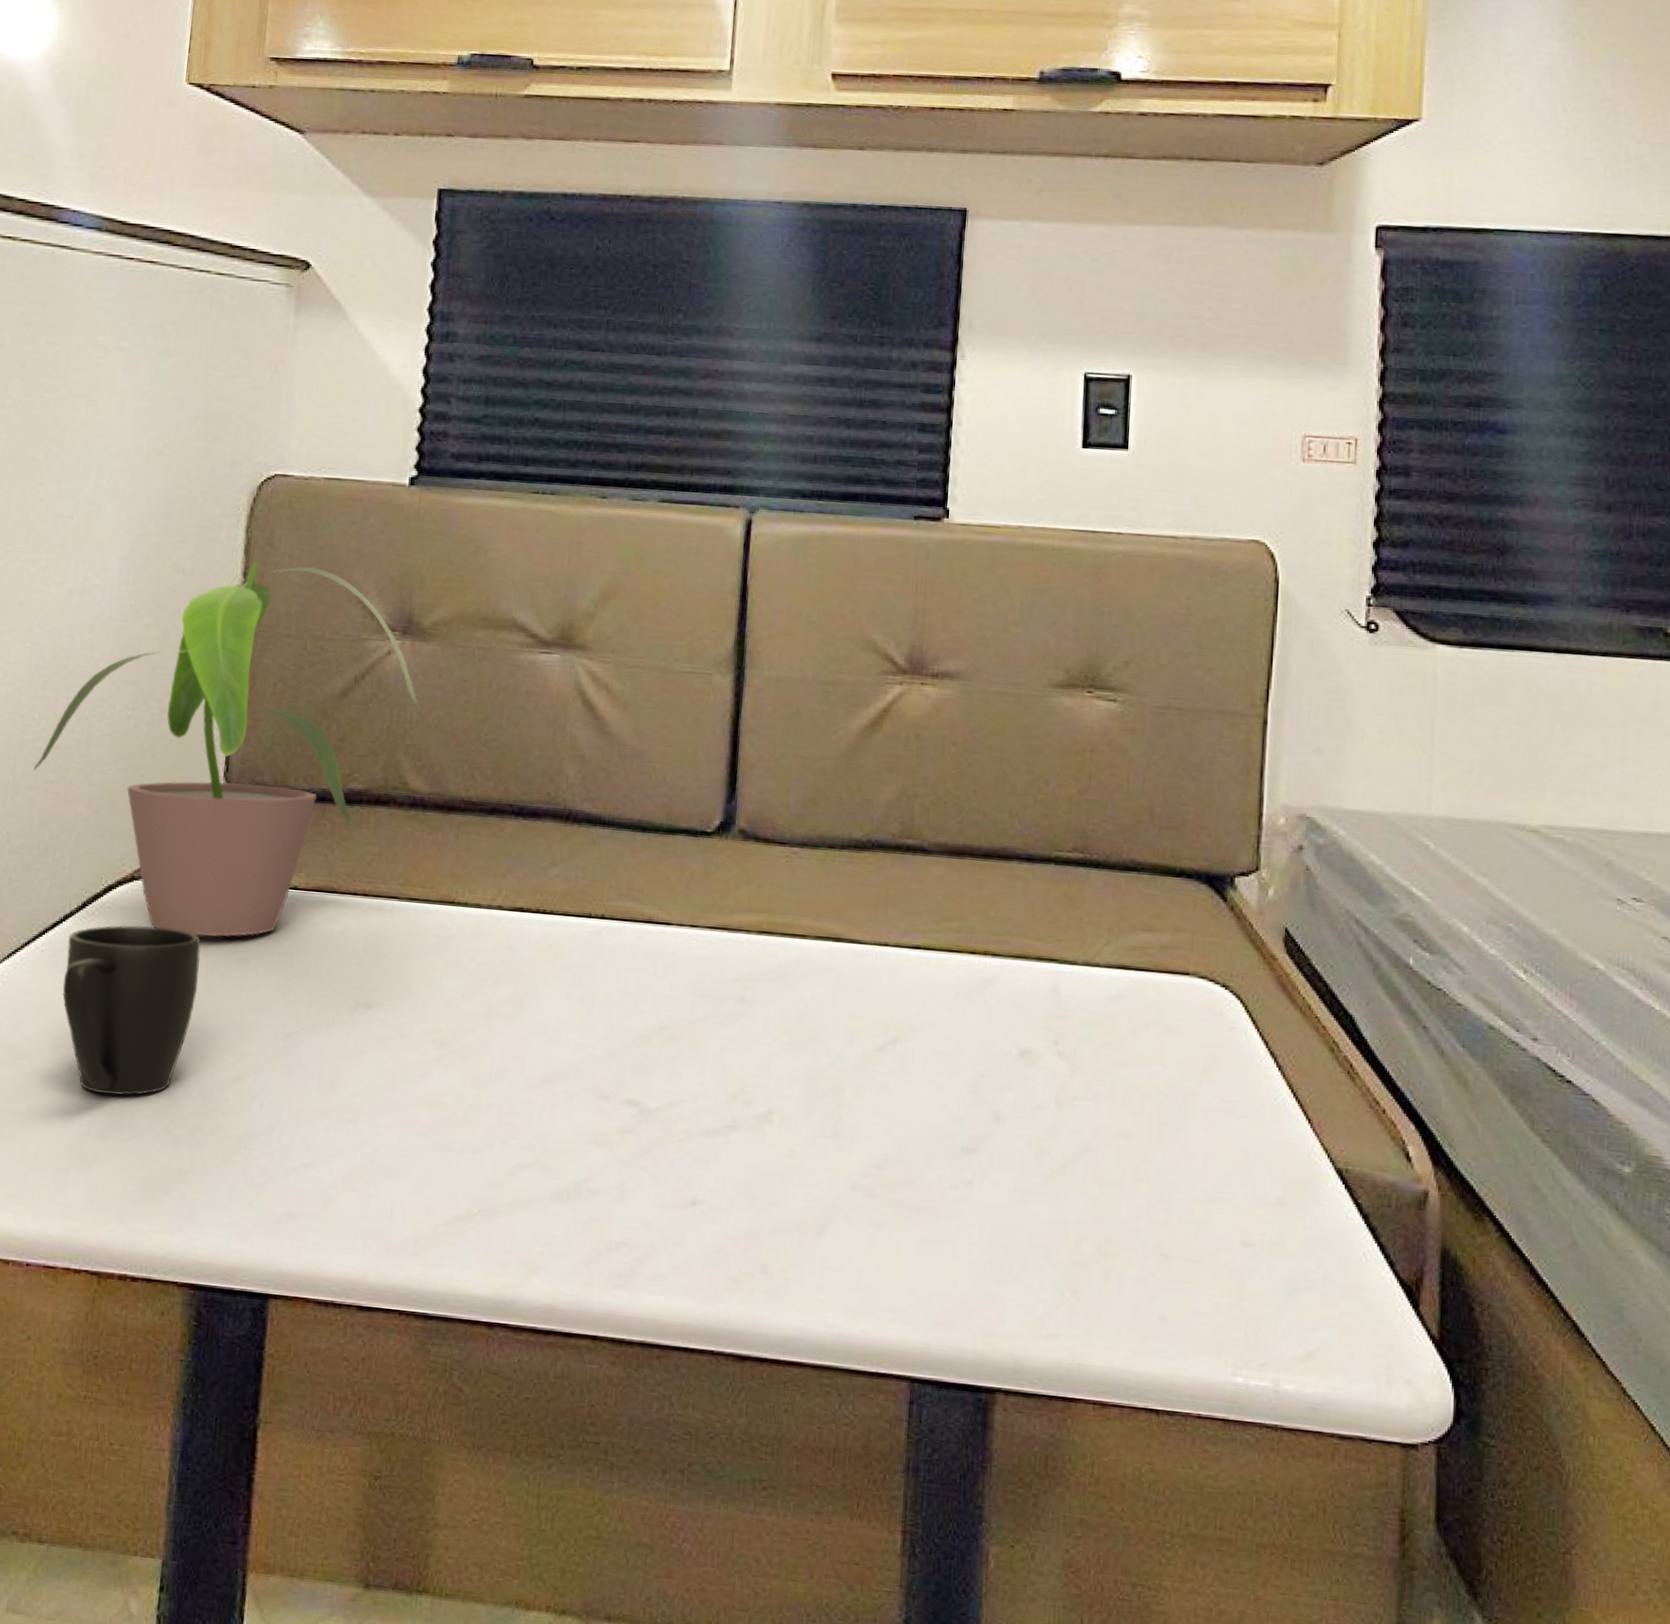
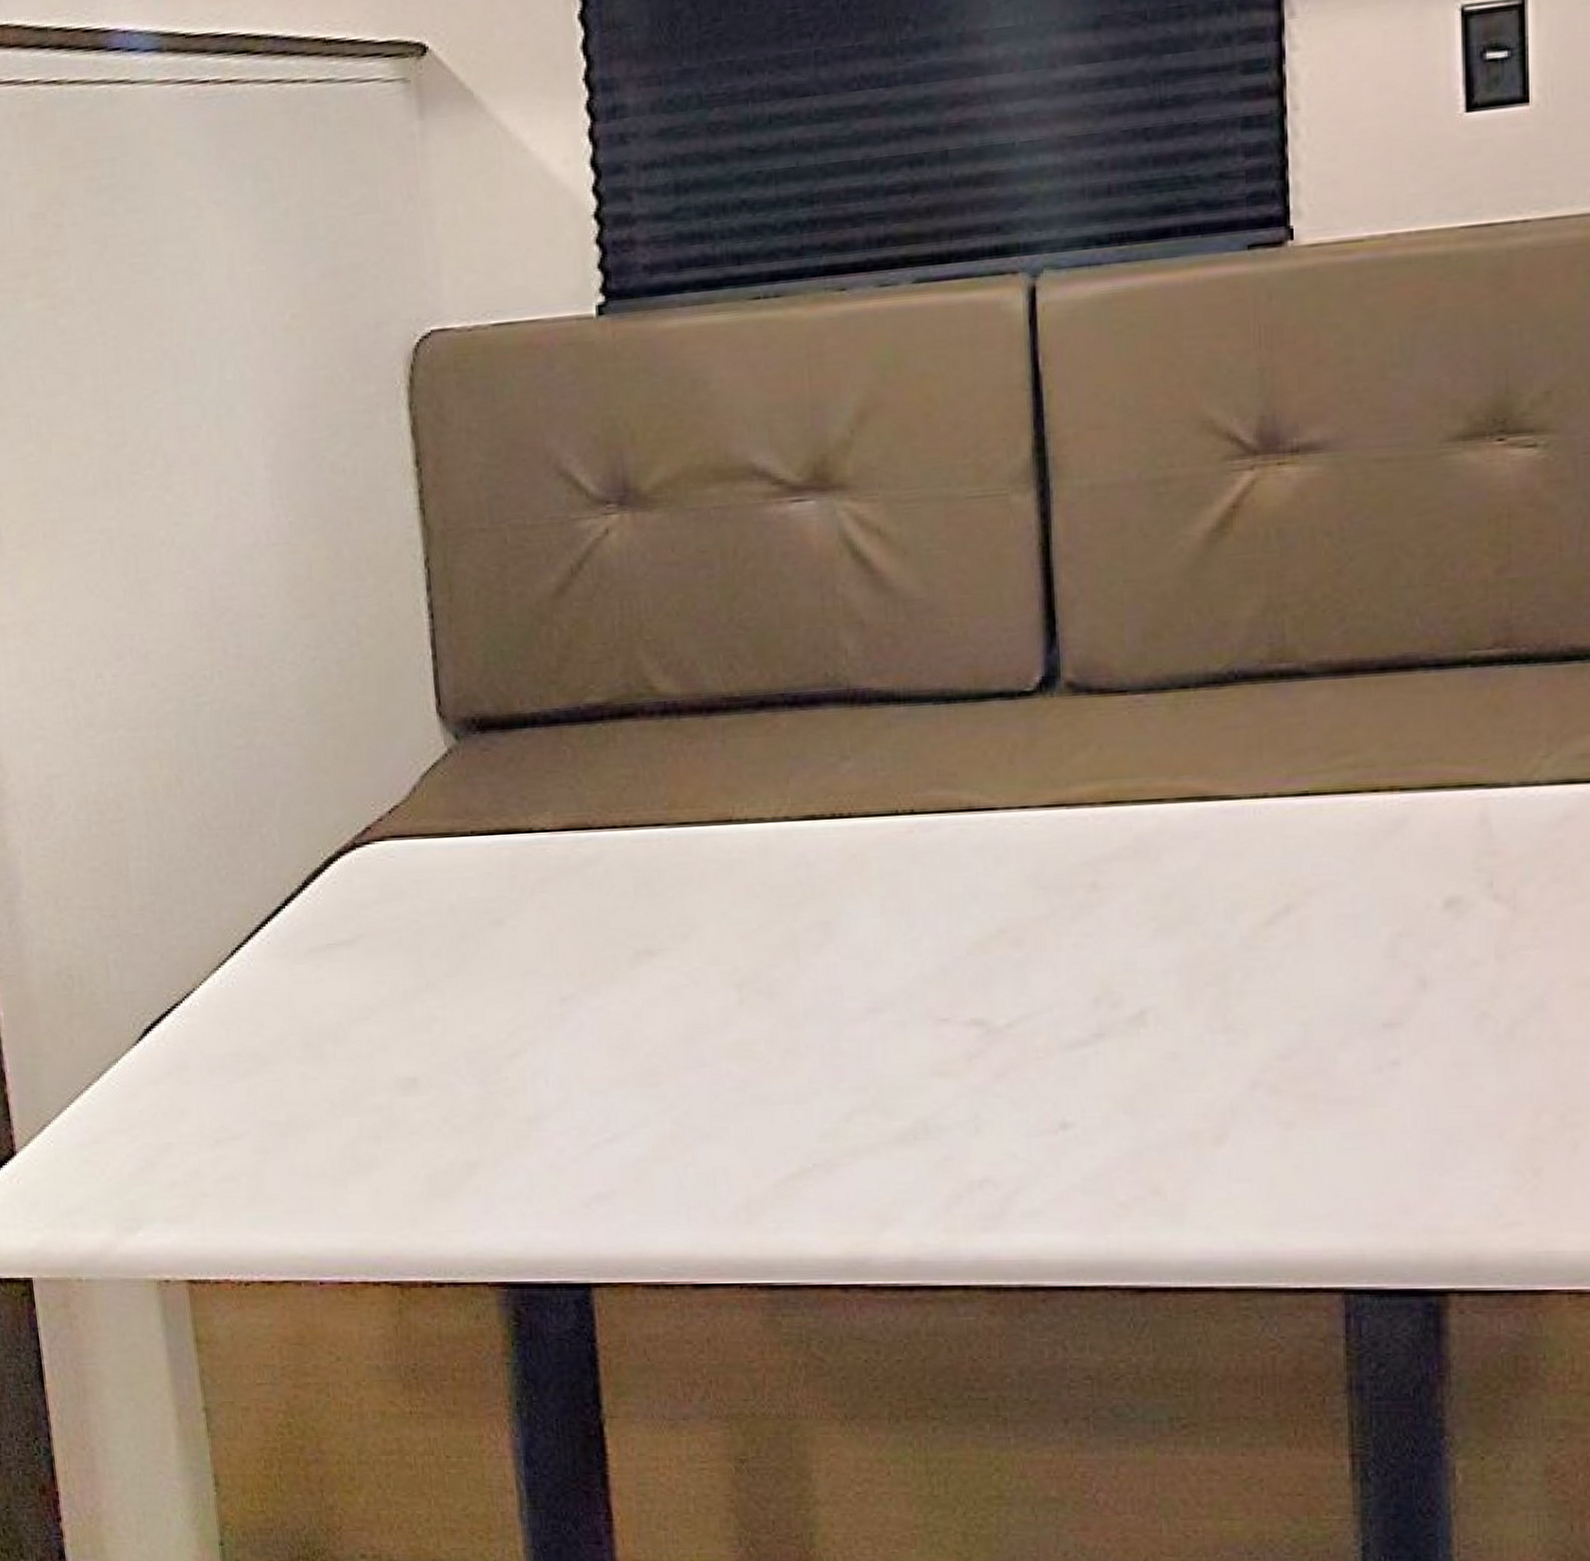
potted plant: present [32,561,421,937] -> none [215,439,657,901]
mug: present [62,925,201,1096] -> none [295,896,452,1092]

